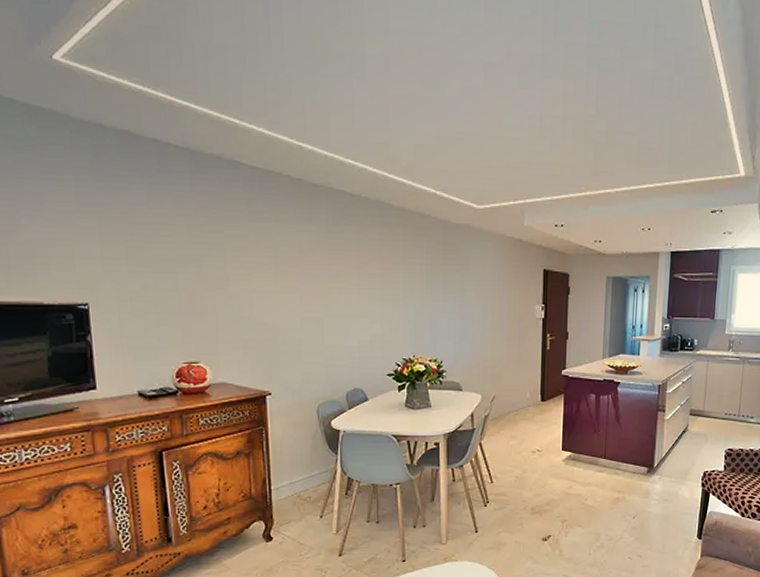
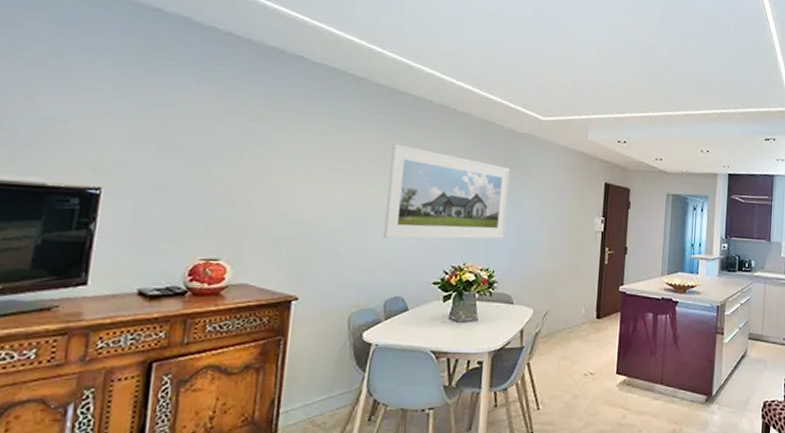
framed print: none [334,244,449,336] -> present [383,144,510,240]

